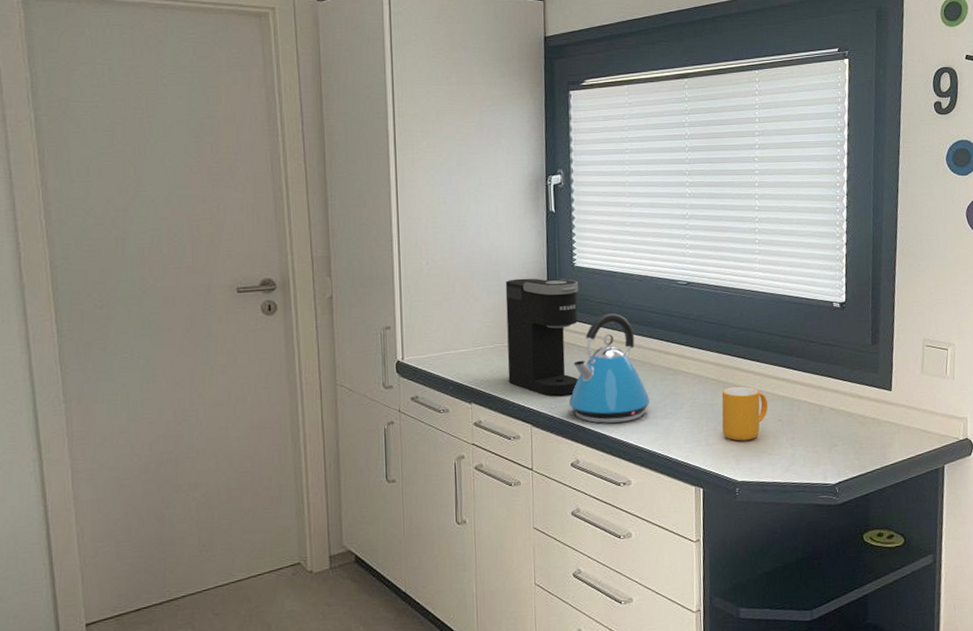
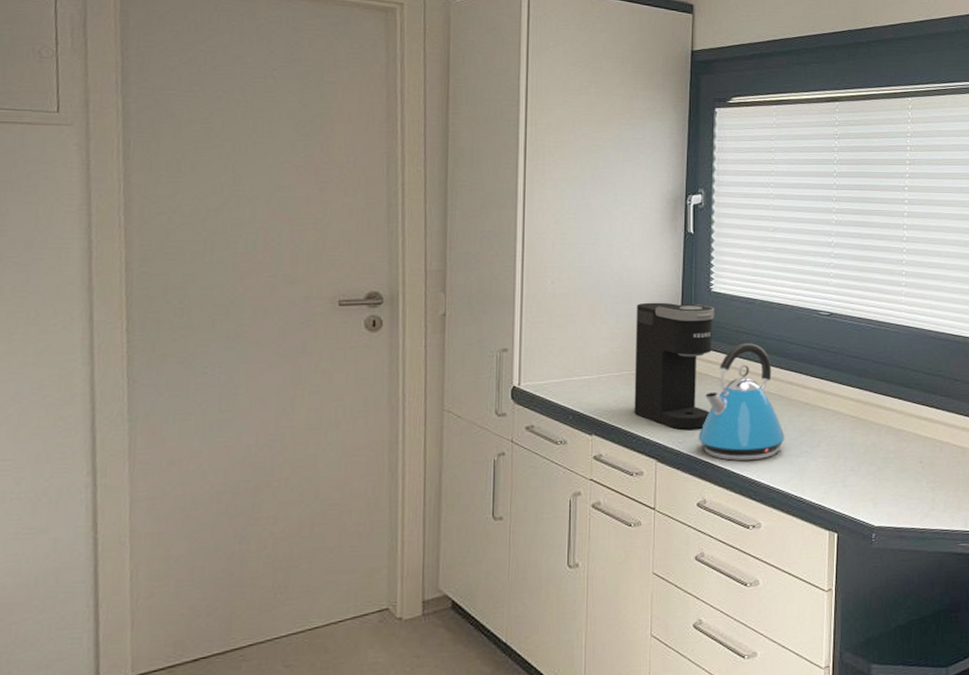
mug: present [721,386,768,441] -> none [860,424,910,483]

